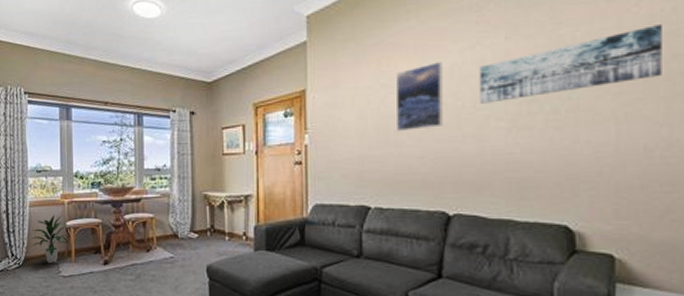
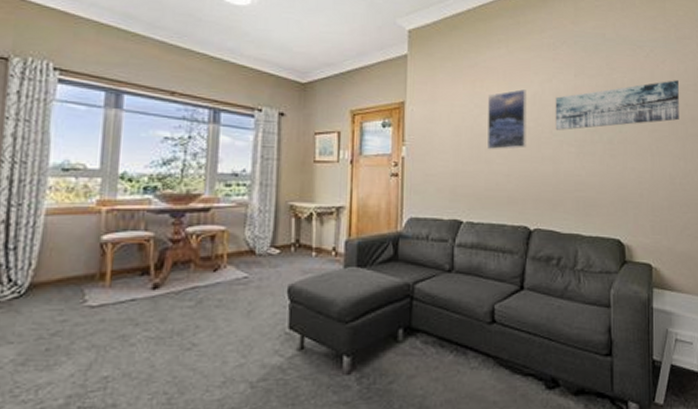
indoor plant: present [31,214,69,263] -> none [43,225,104,290]

